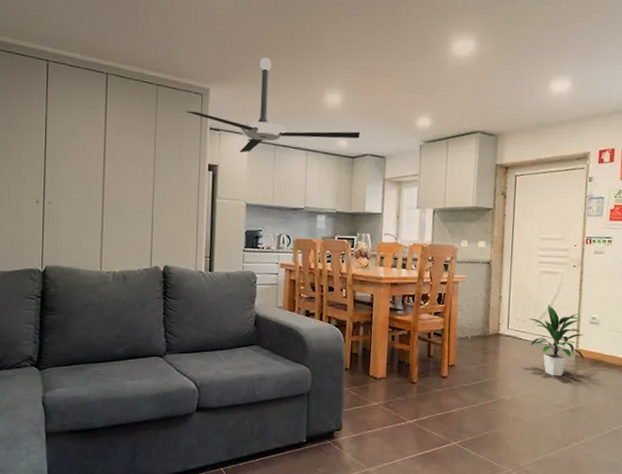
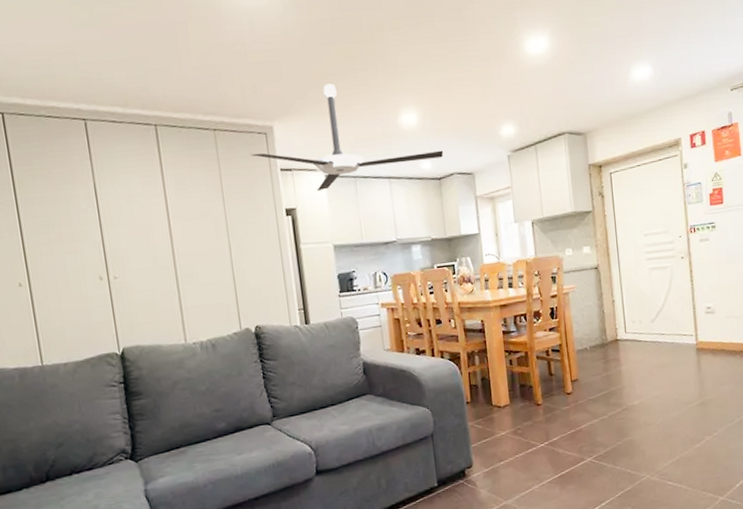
indoor plant: present [529,305,585,377] -> none [645,301,706,374]

